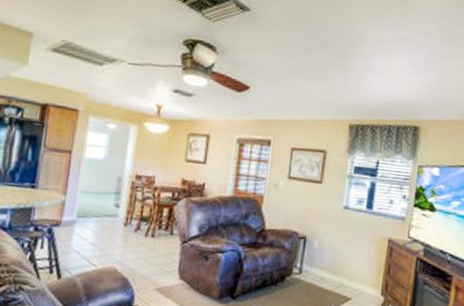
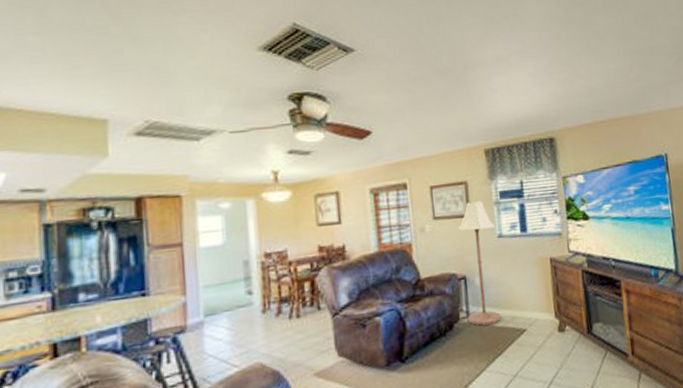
floor lamp: none [299,170,344,286] -> present [458,201,502,326]

